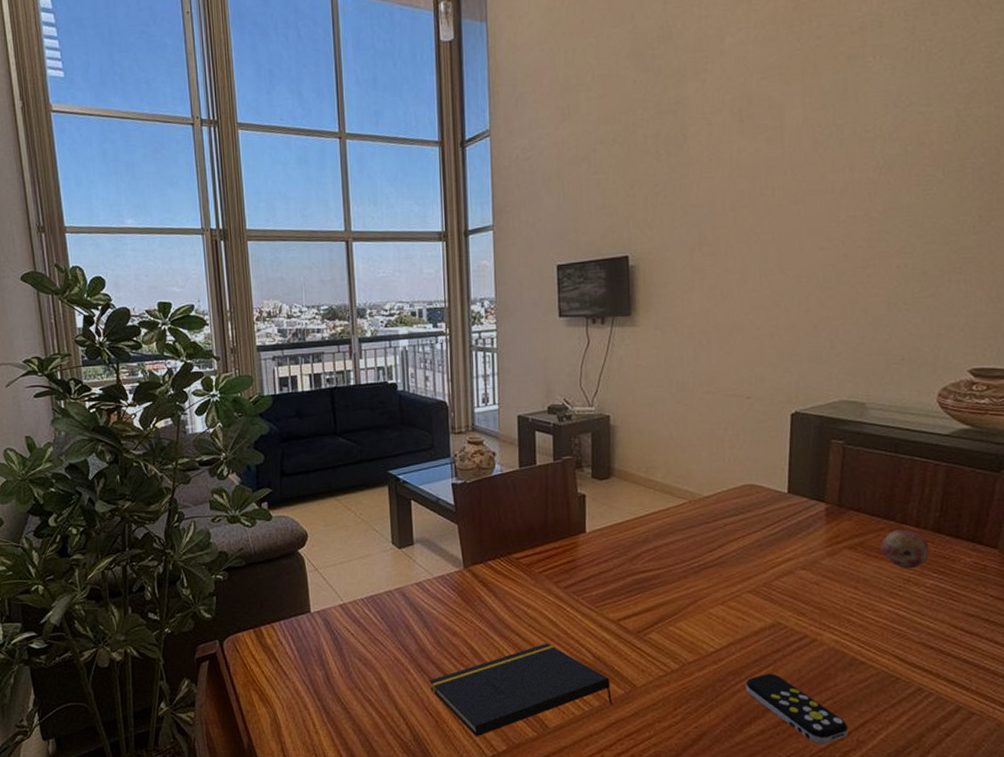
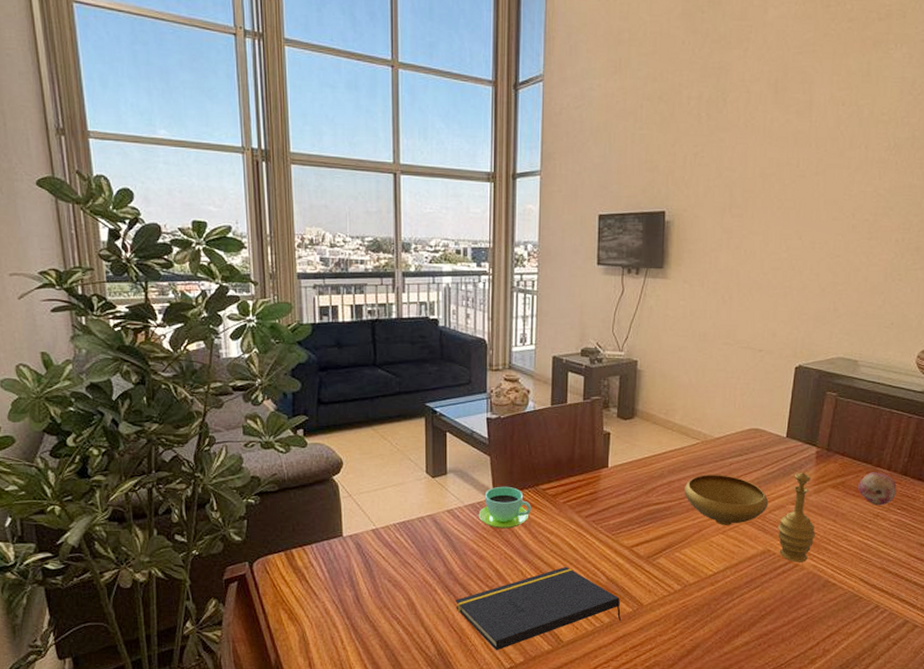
cup: none [448,556,506,602] -> present [478,486,532,529]
decorative bowl: none [674,532,834,637] -> present [685,472,815,562]
remote control: present [745,673,848,745] -> none [736,593,817,653]

